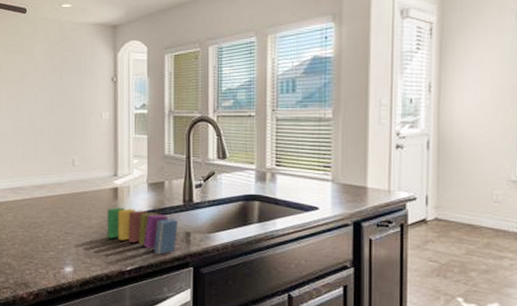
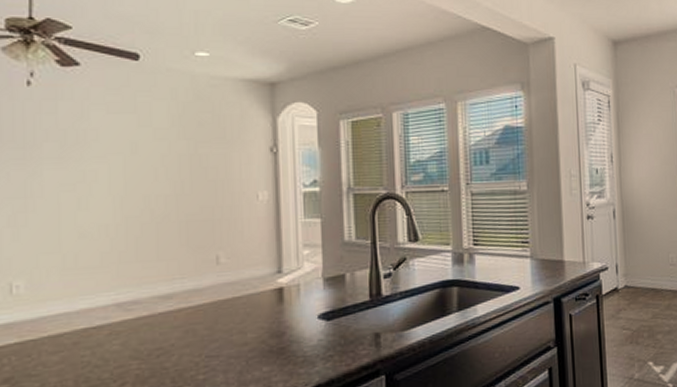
sponge: present [107,207,178,255] -> none [269,311,365,366]

